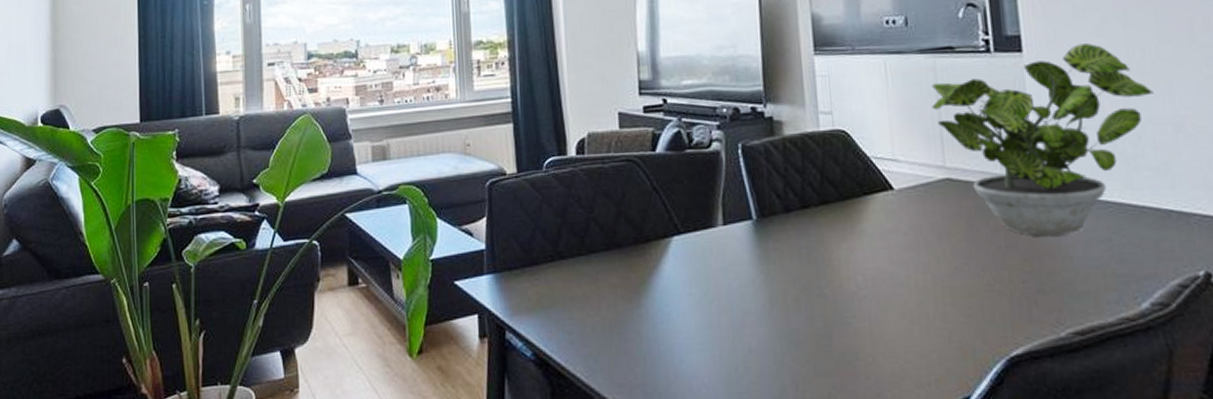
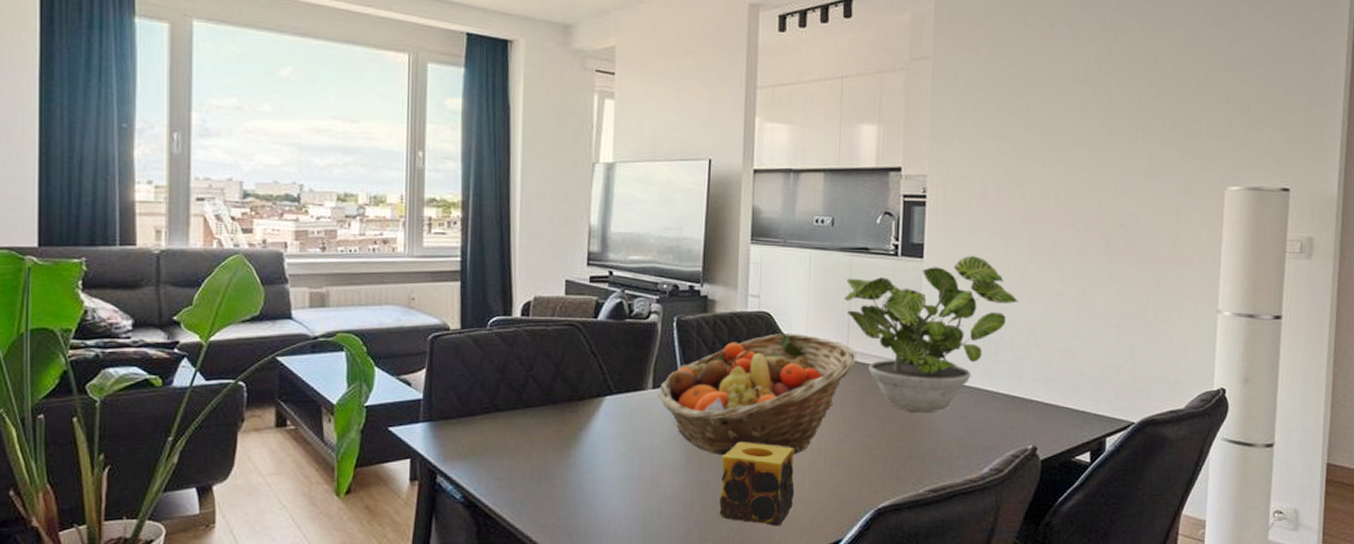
fruit basket: none [730,151,957,299] -> present [658,332,857,456]
candle: none [811,281,903,382] -> present [719,441,795,526]

